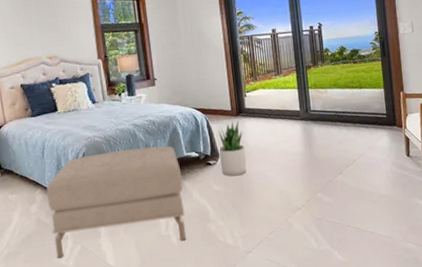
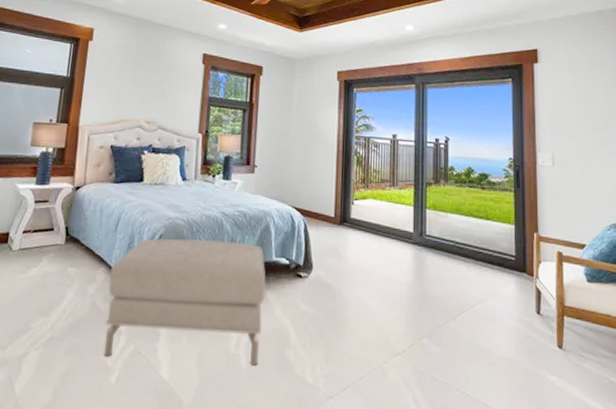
planter: present [218,120,247,177] -> none [312,230,344,297]

